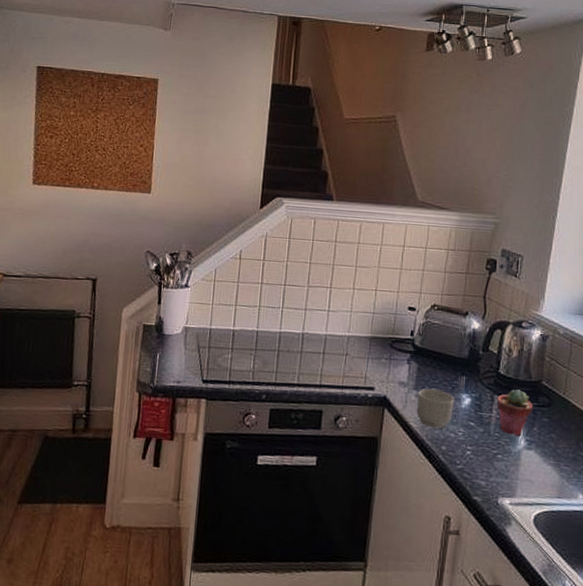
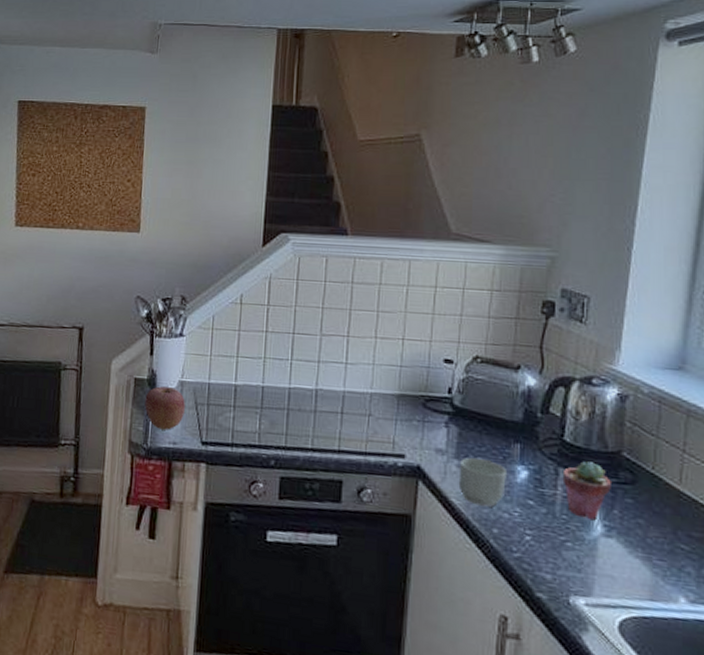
apple: none [152,332,189,371] -> present [144,386,185,430]

